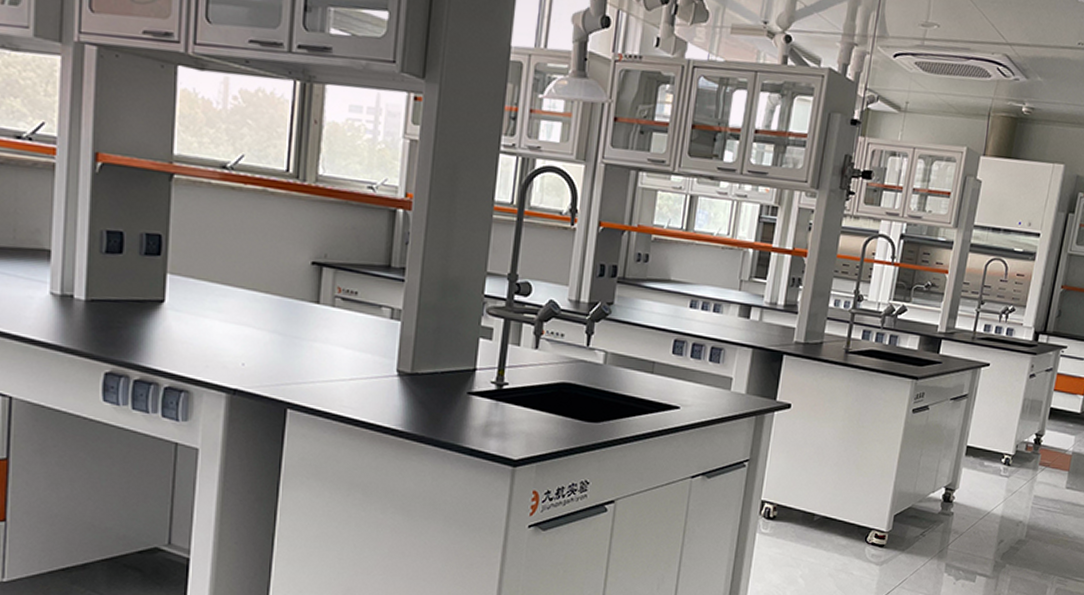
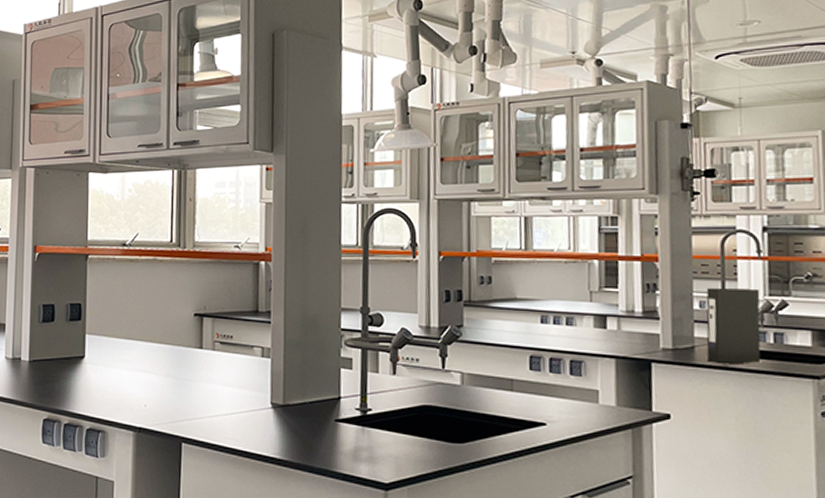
binder: none [831,287,887,362] -> present [706,287,761,363]

